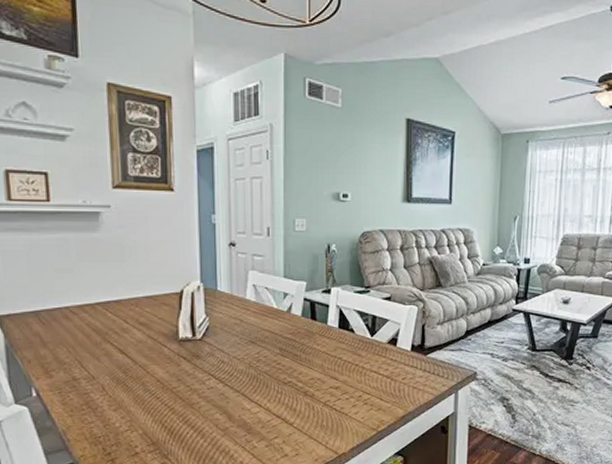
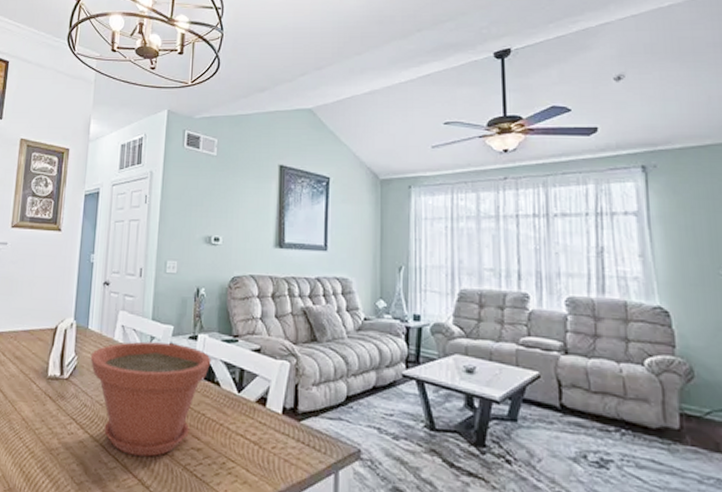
plant pot: none [222,298,345,400] -> present [90,341,212,457]

